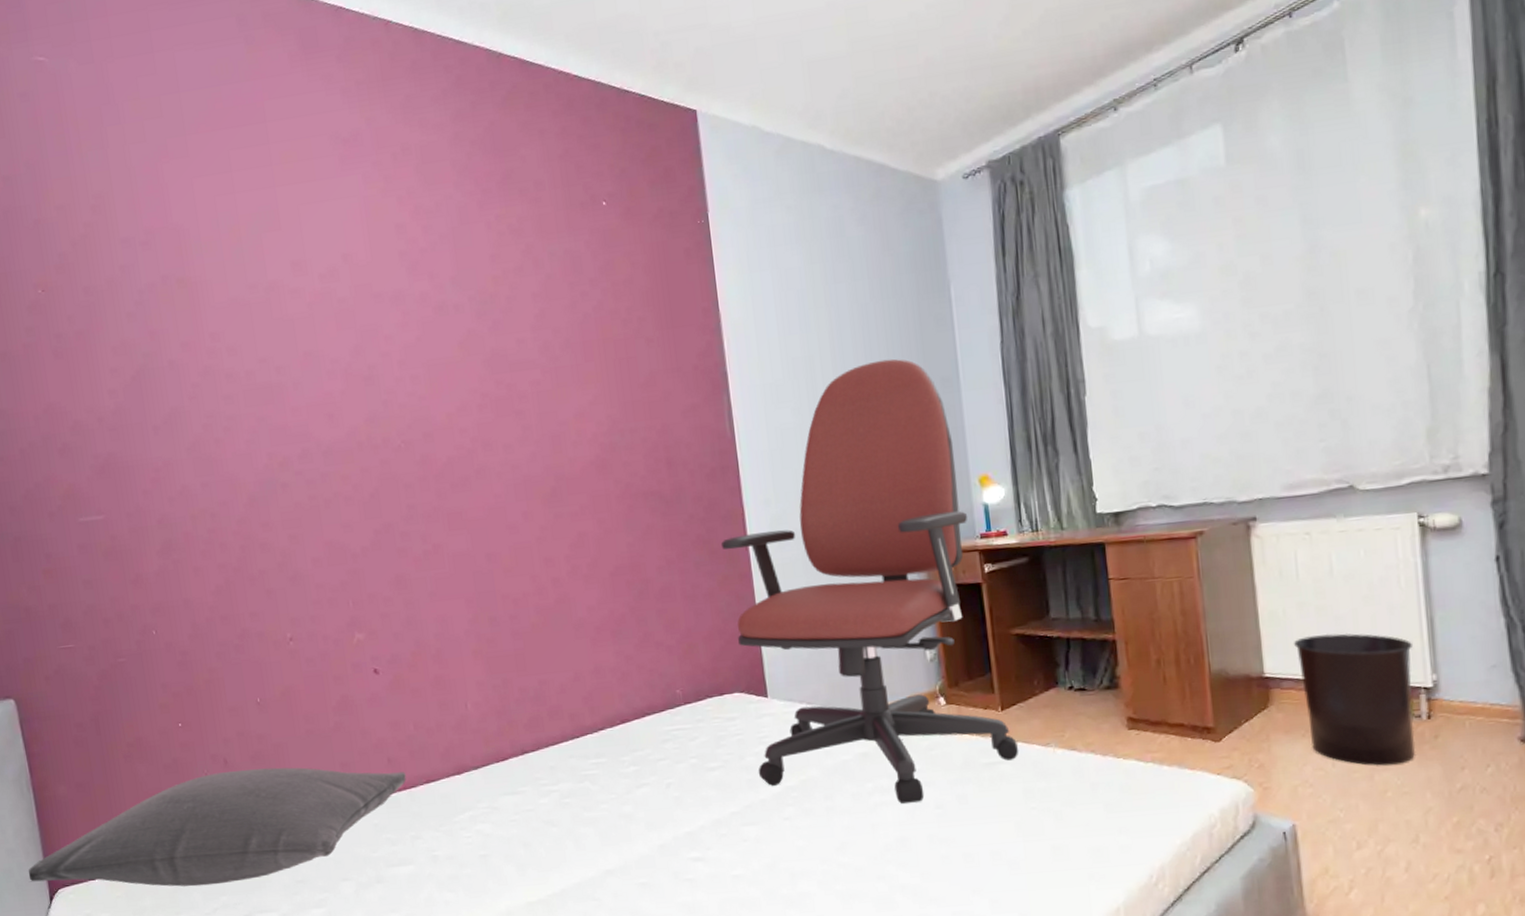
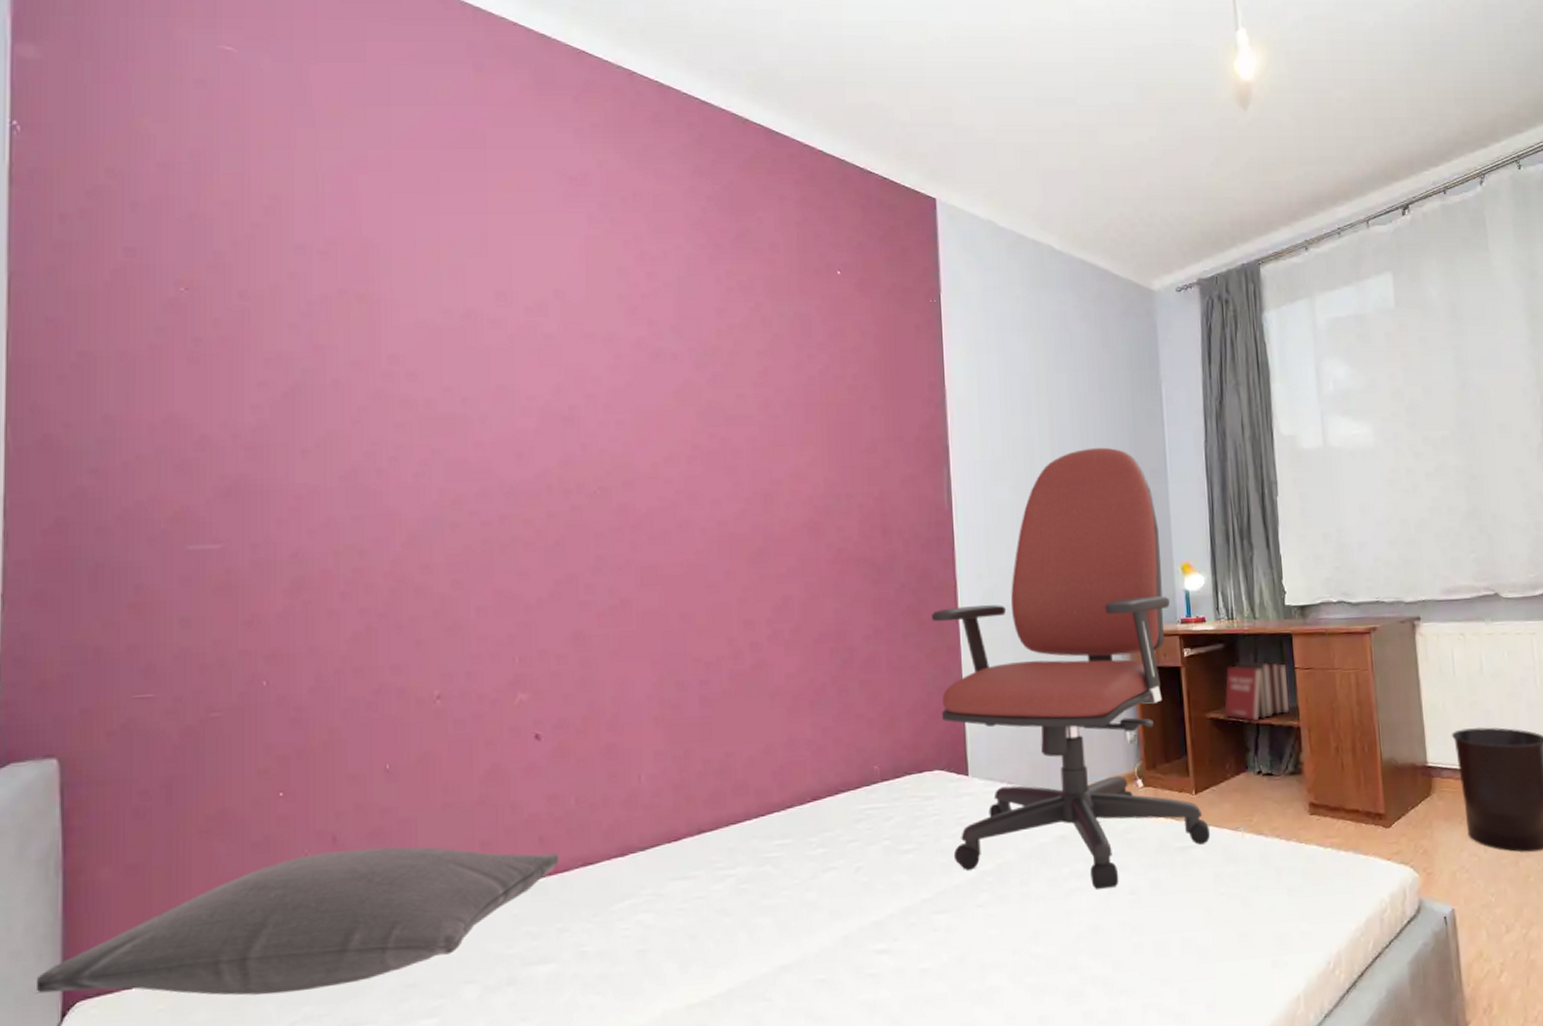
books: none [1029,573,1104,636] -> present [1223,661,1290,722]

